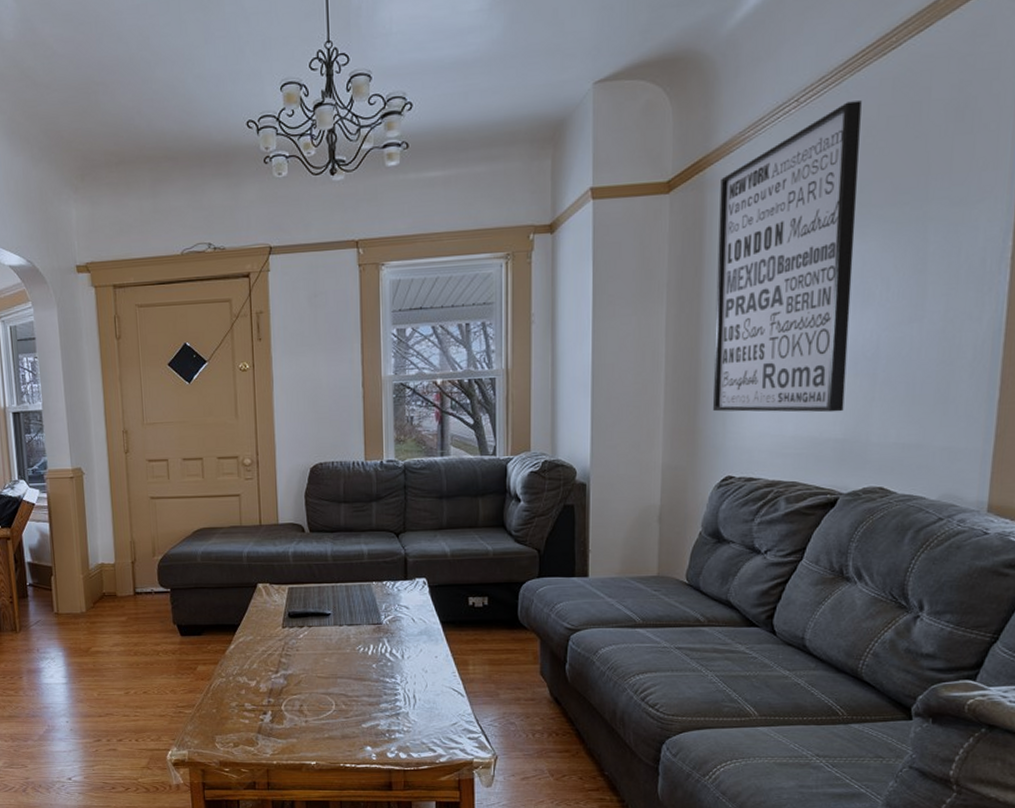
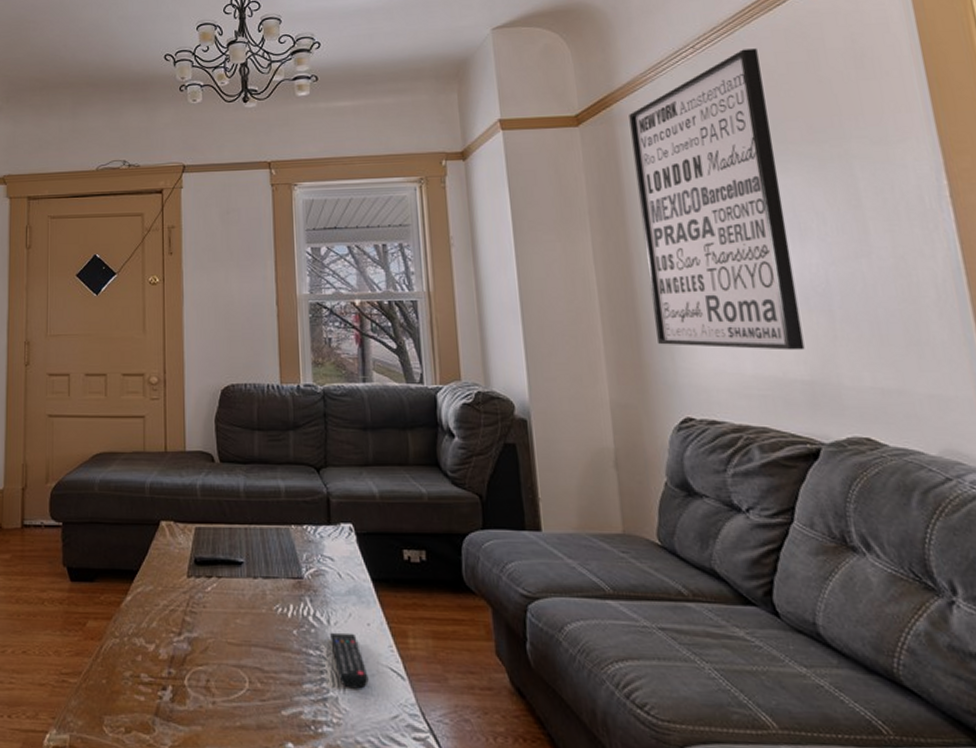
remote control: none [404,664,434,705] -> present [330,632,369,689]

